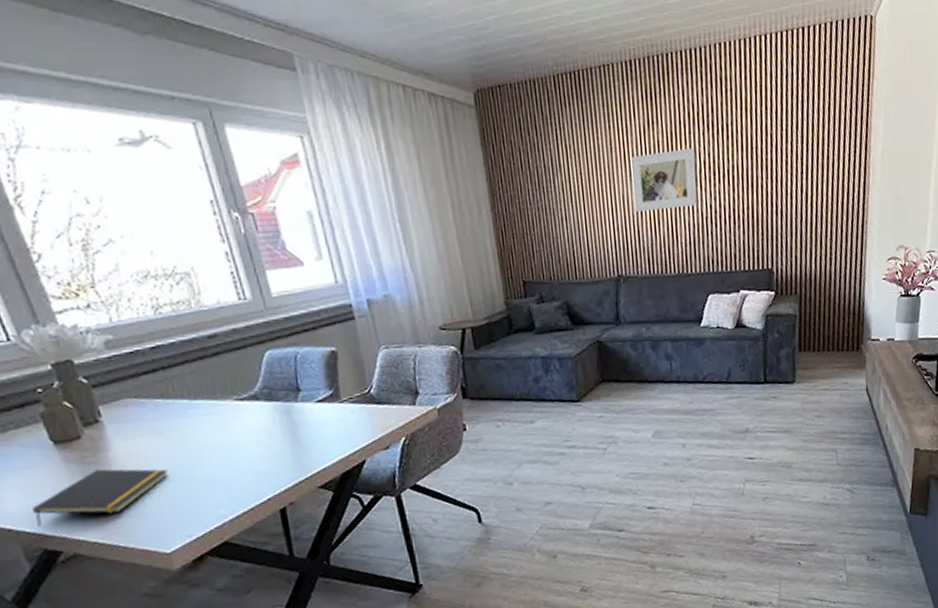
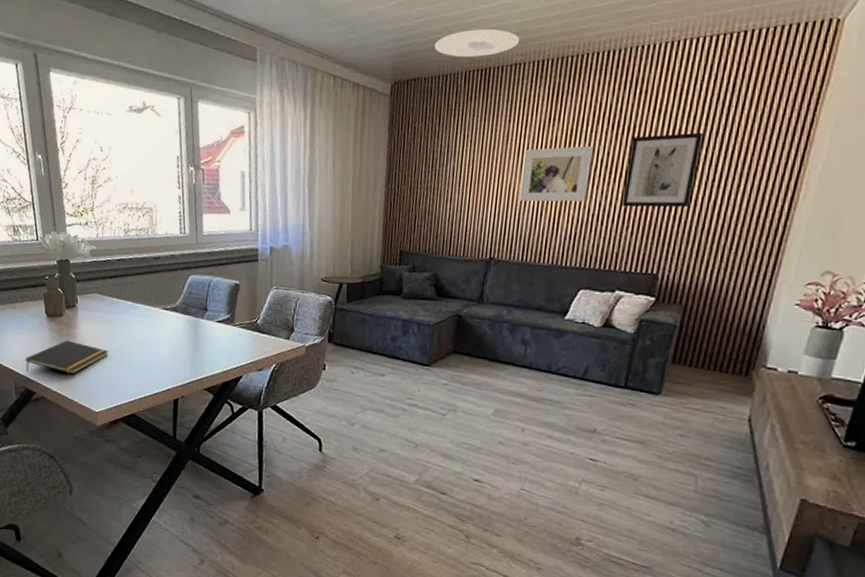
ceiling light: none [513,27,603,59] -> present [434,29,520,57]
wall art: none [727,127,787,207] -> present [622,132,703,208]

